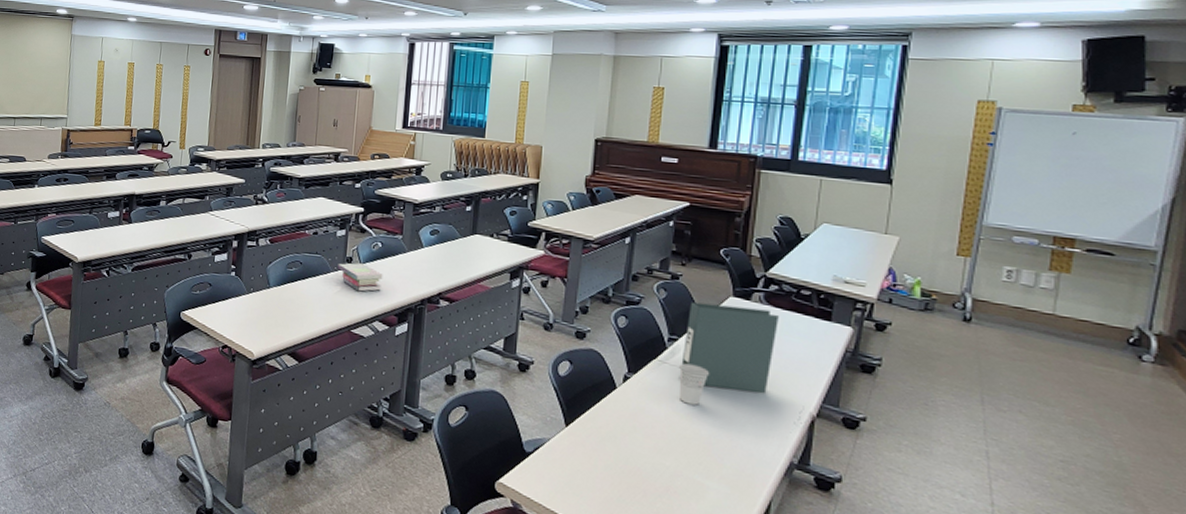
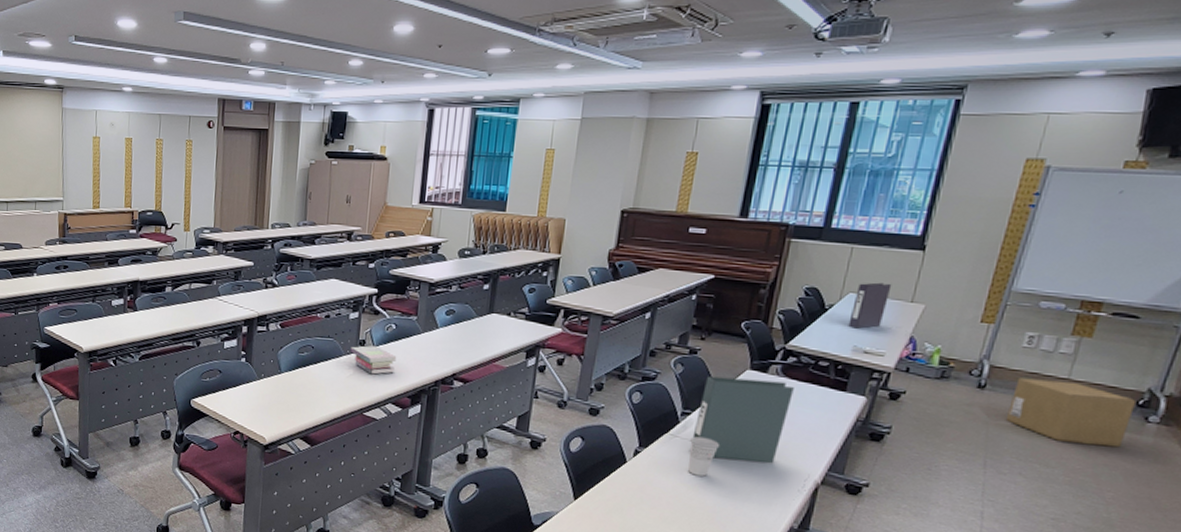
binder: none [826,213,864,259] -> present [848,282,892,329]
box: none [996,312,1127,387] -> present [1005,378,1137,448]

